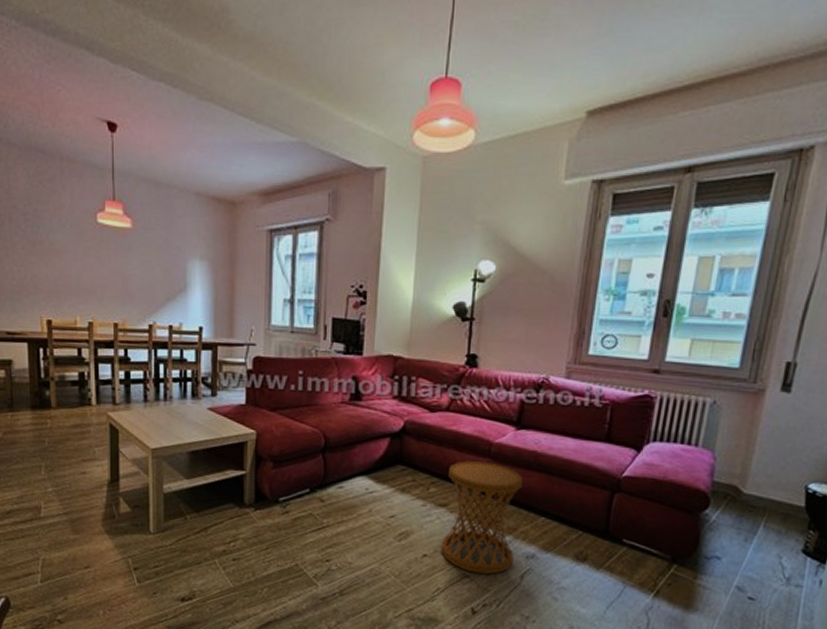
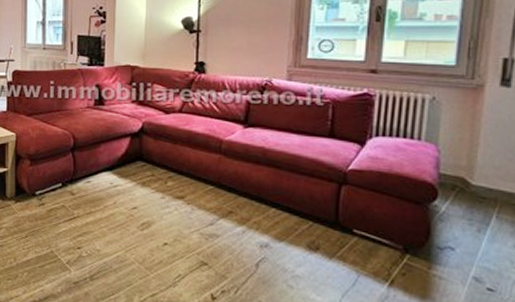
side table: present [441,461,524,574] -> none [180,157,254,262]

